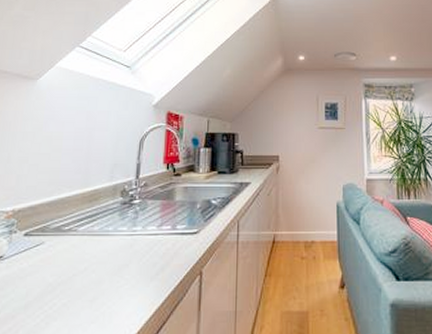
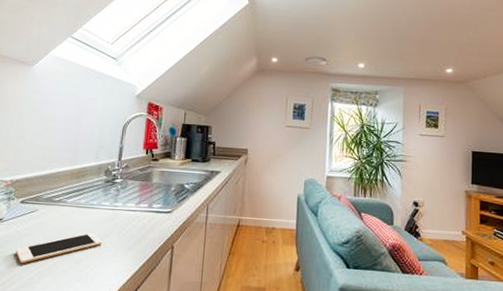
cell phone: none [18,264,120,308] -> present [15,233,102,264]

